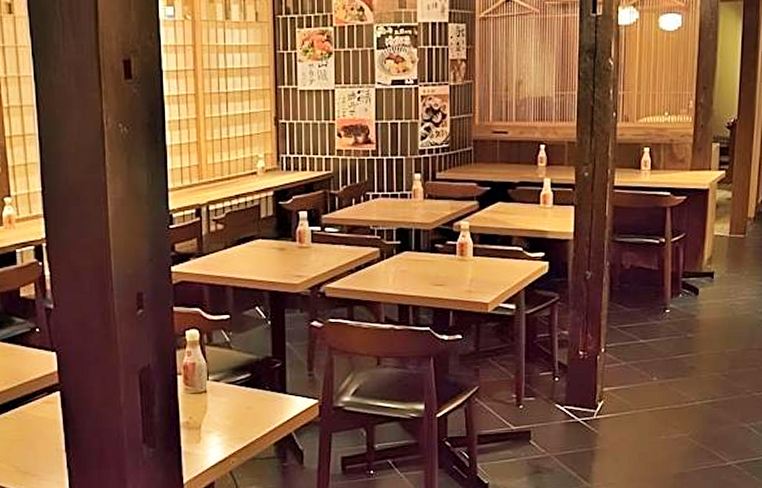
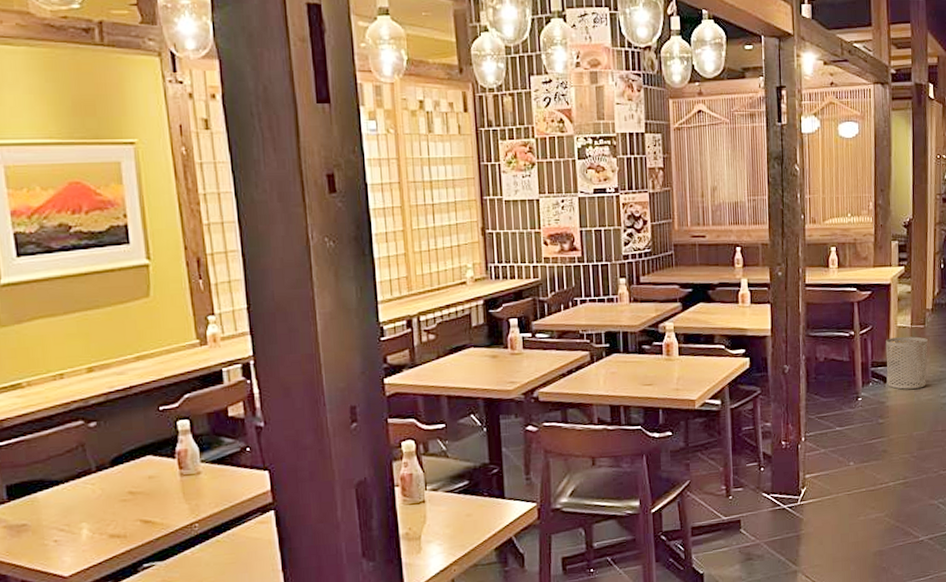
waste bin: none [699,247,747,303] -> present [885,336,928,390]

